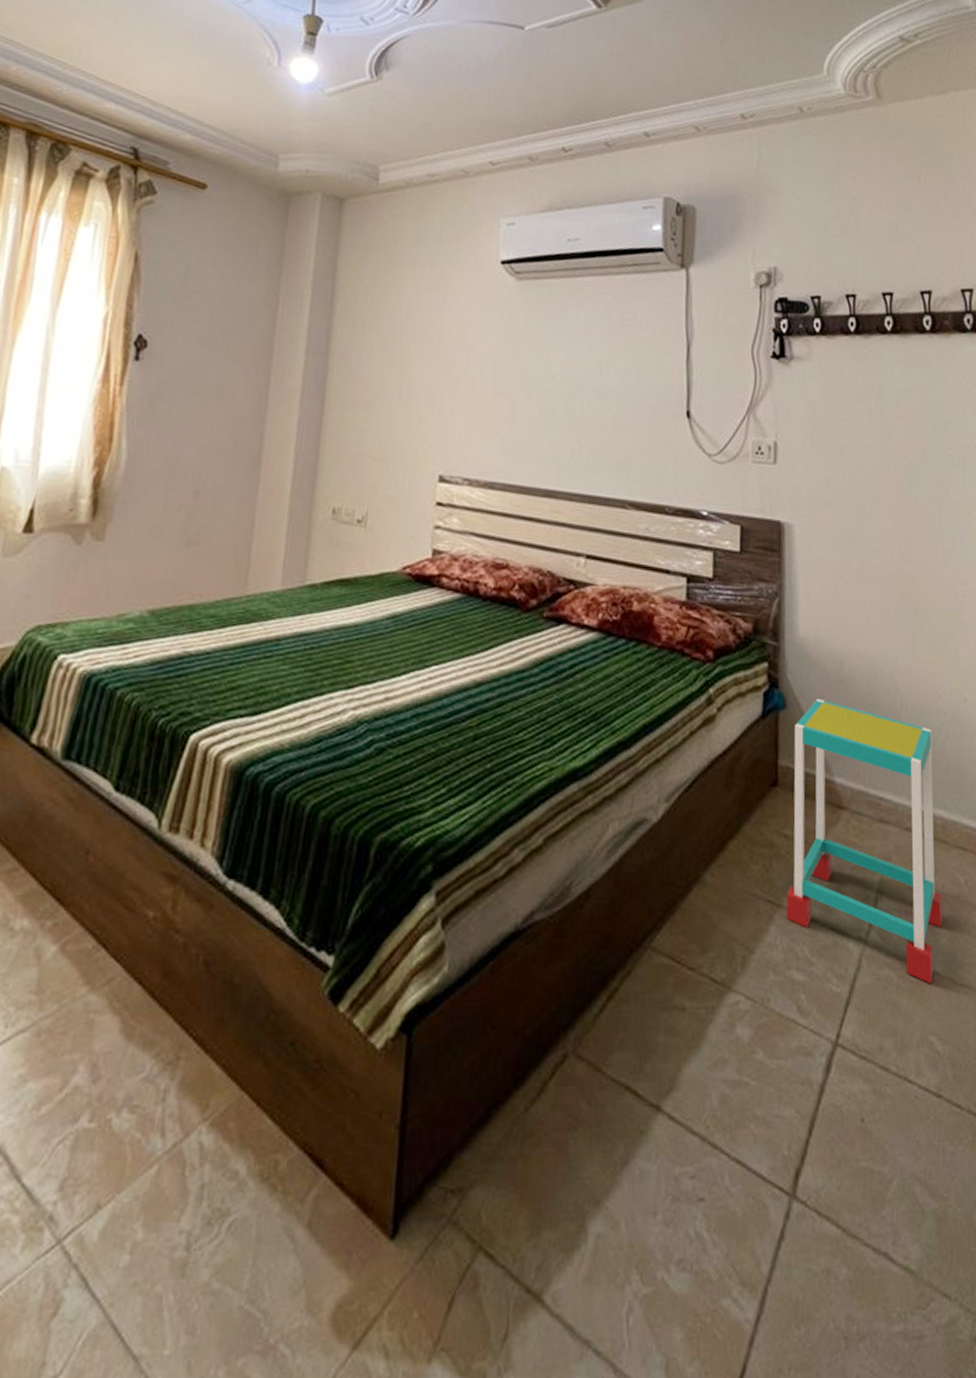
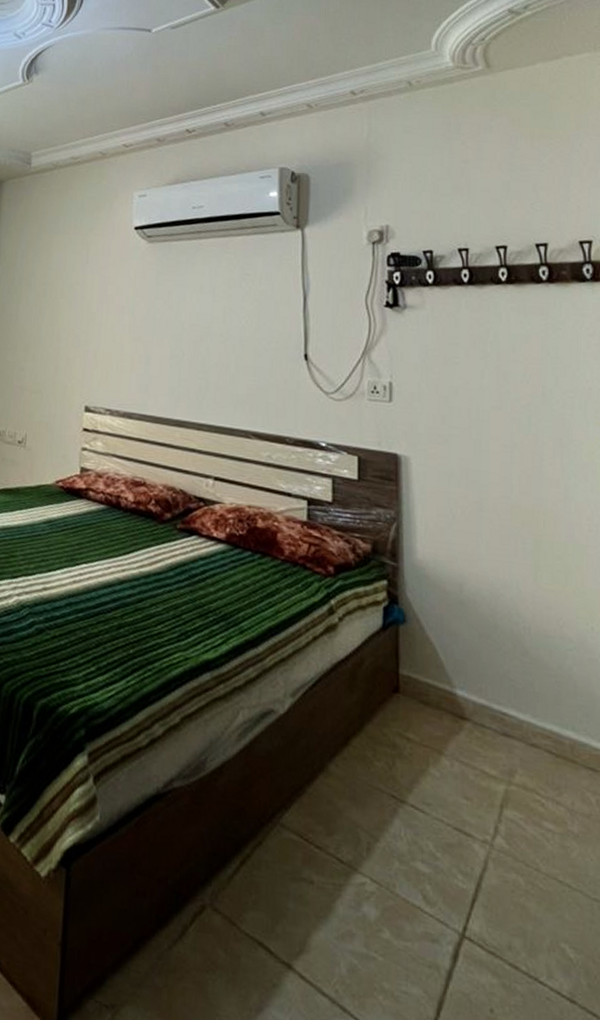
side table: present [786,699,942,984] -> none [410,617,572,894]

